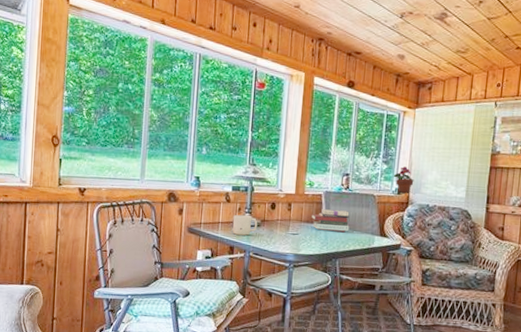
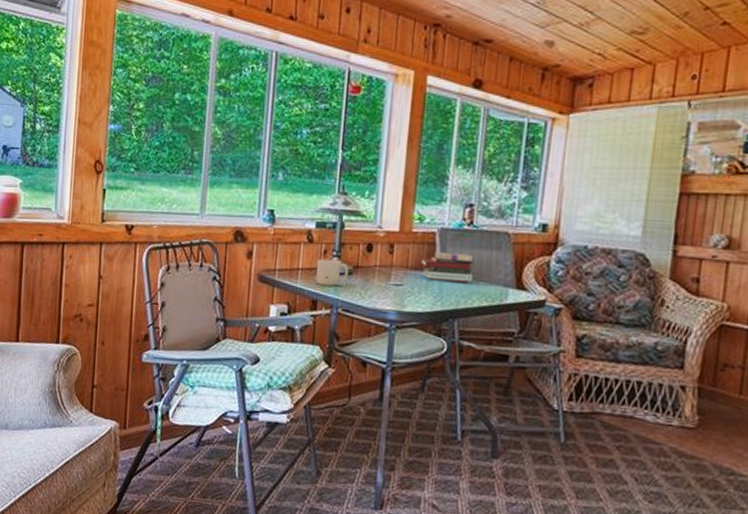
potted flower: present [394,167,414,194] -> none [537,194,566,232]

